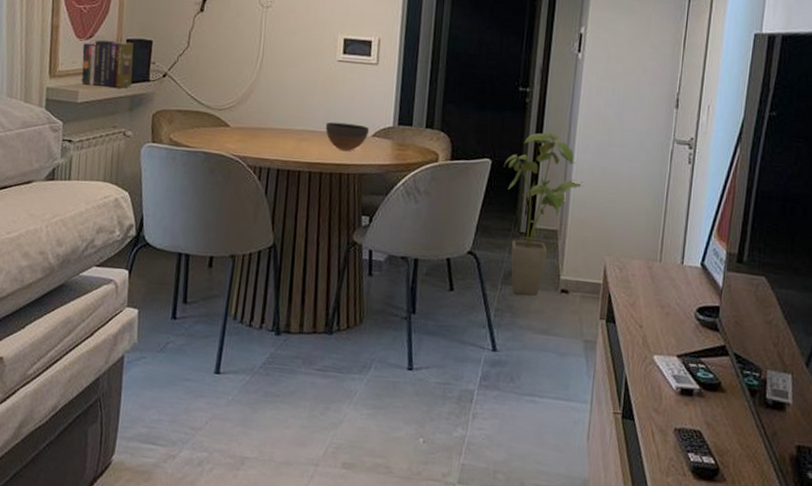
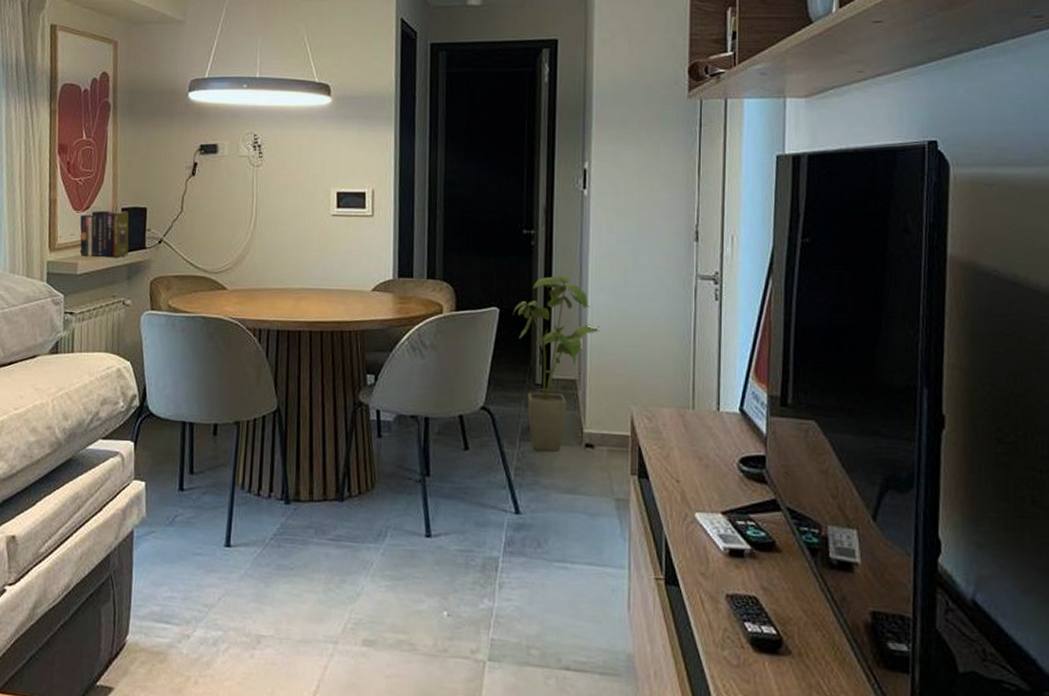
bowl: present [325,122,369,152] -> none [323,278,368,308]

